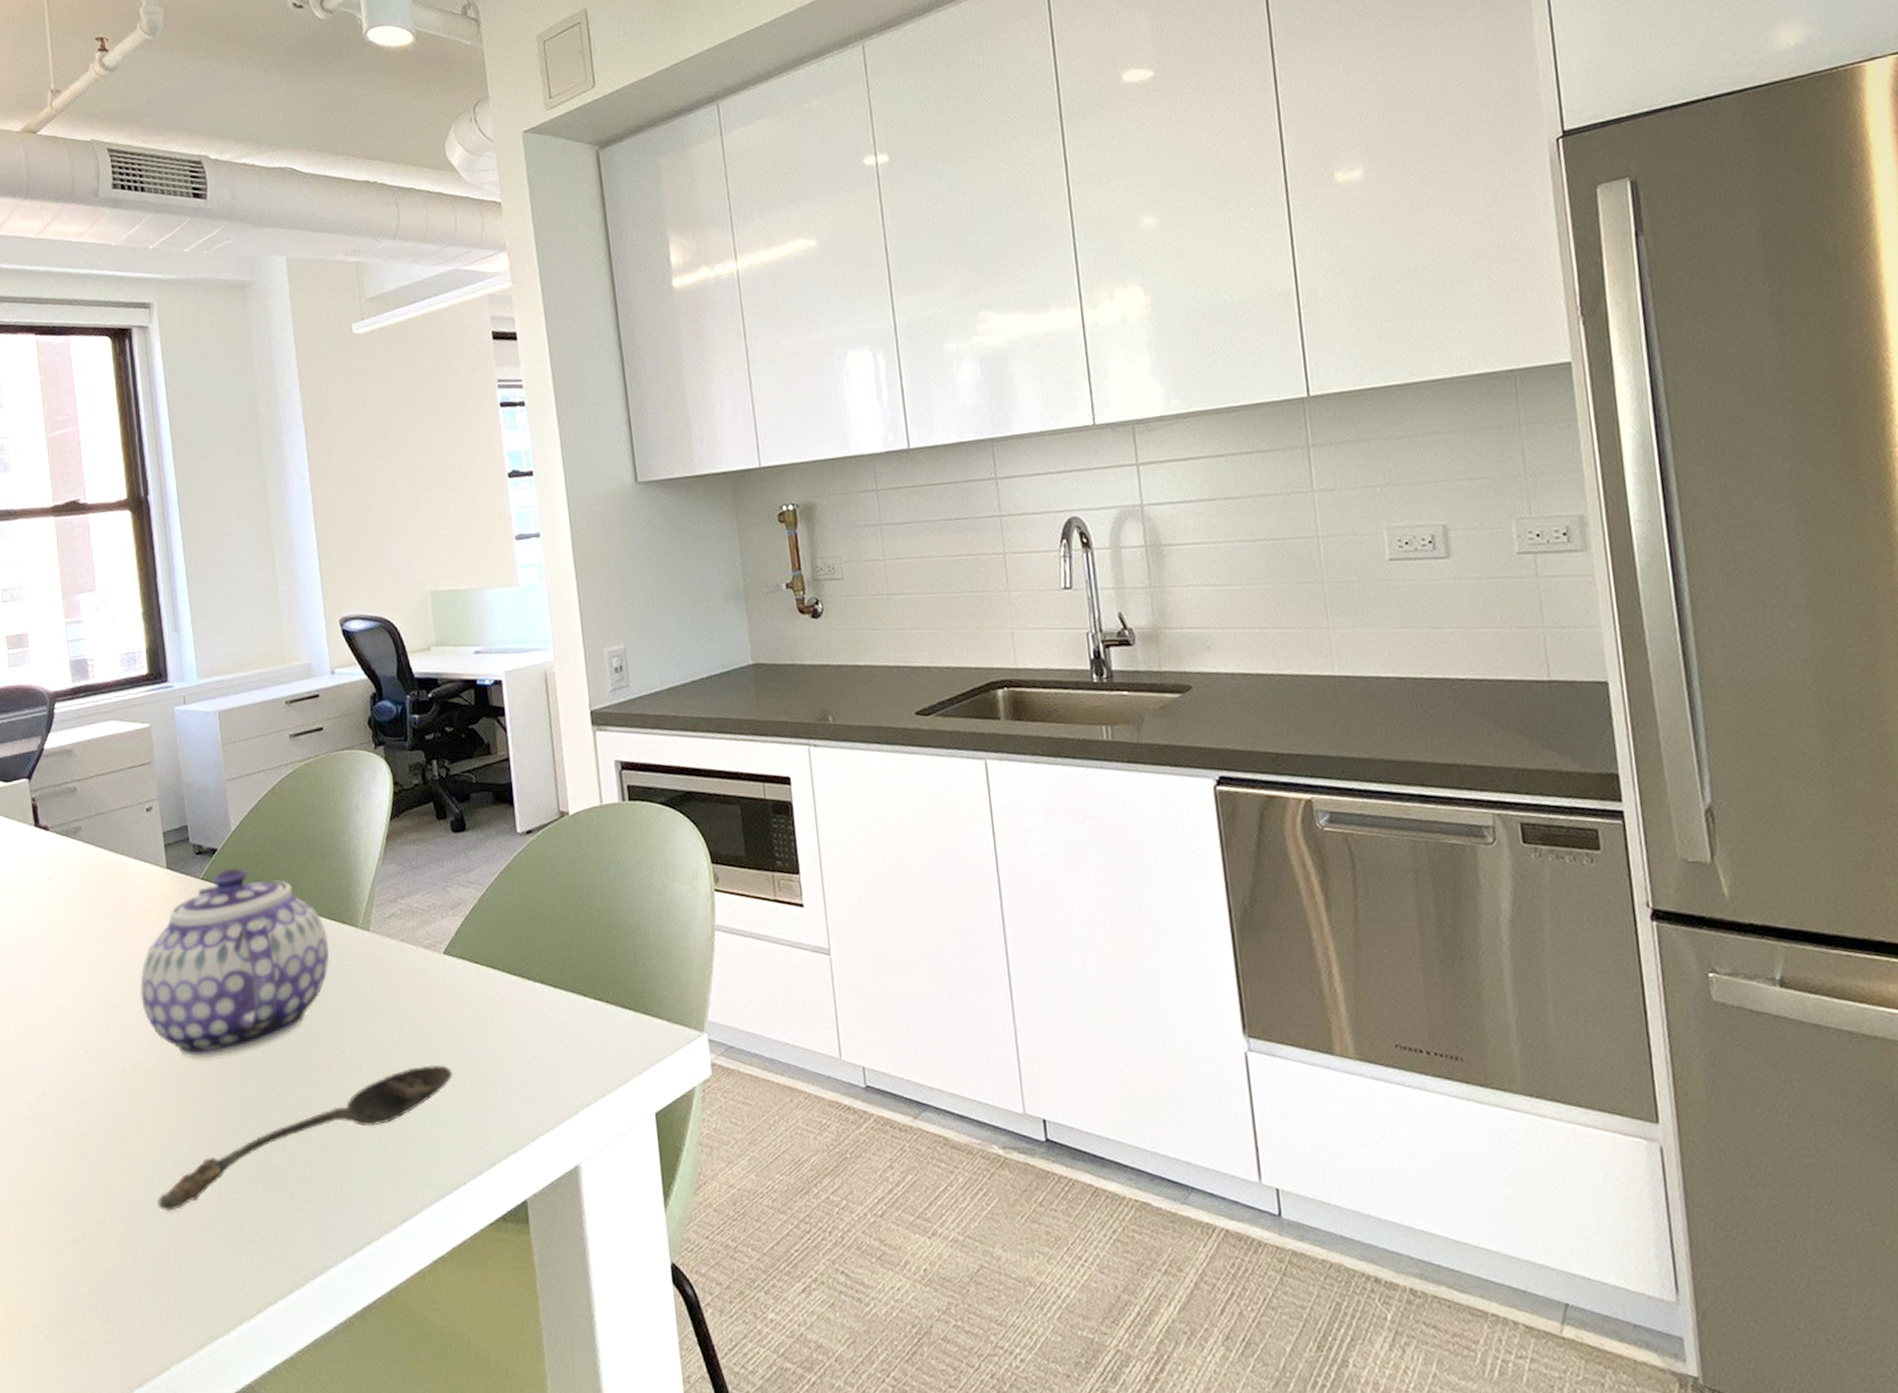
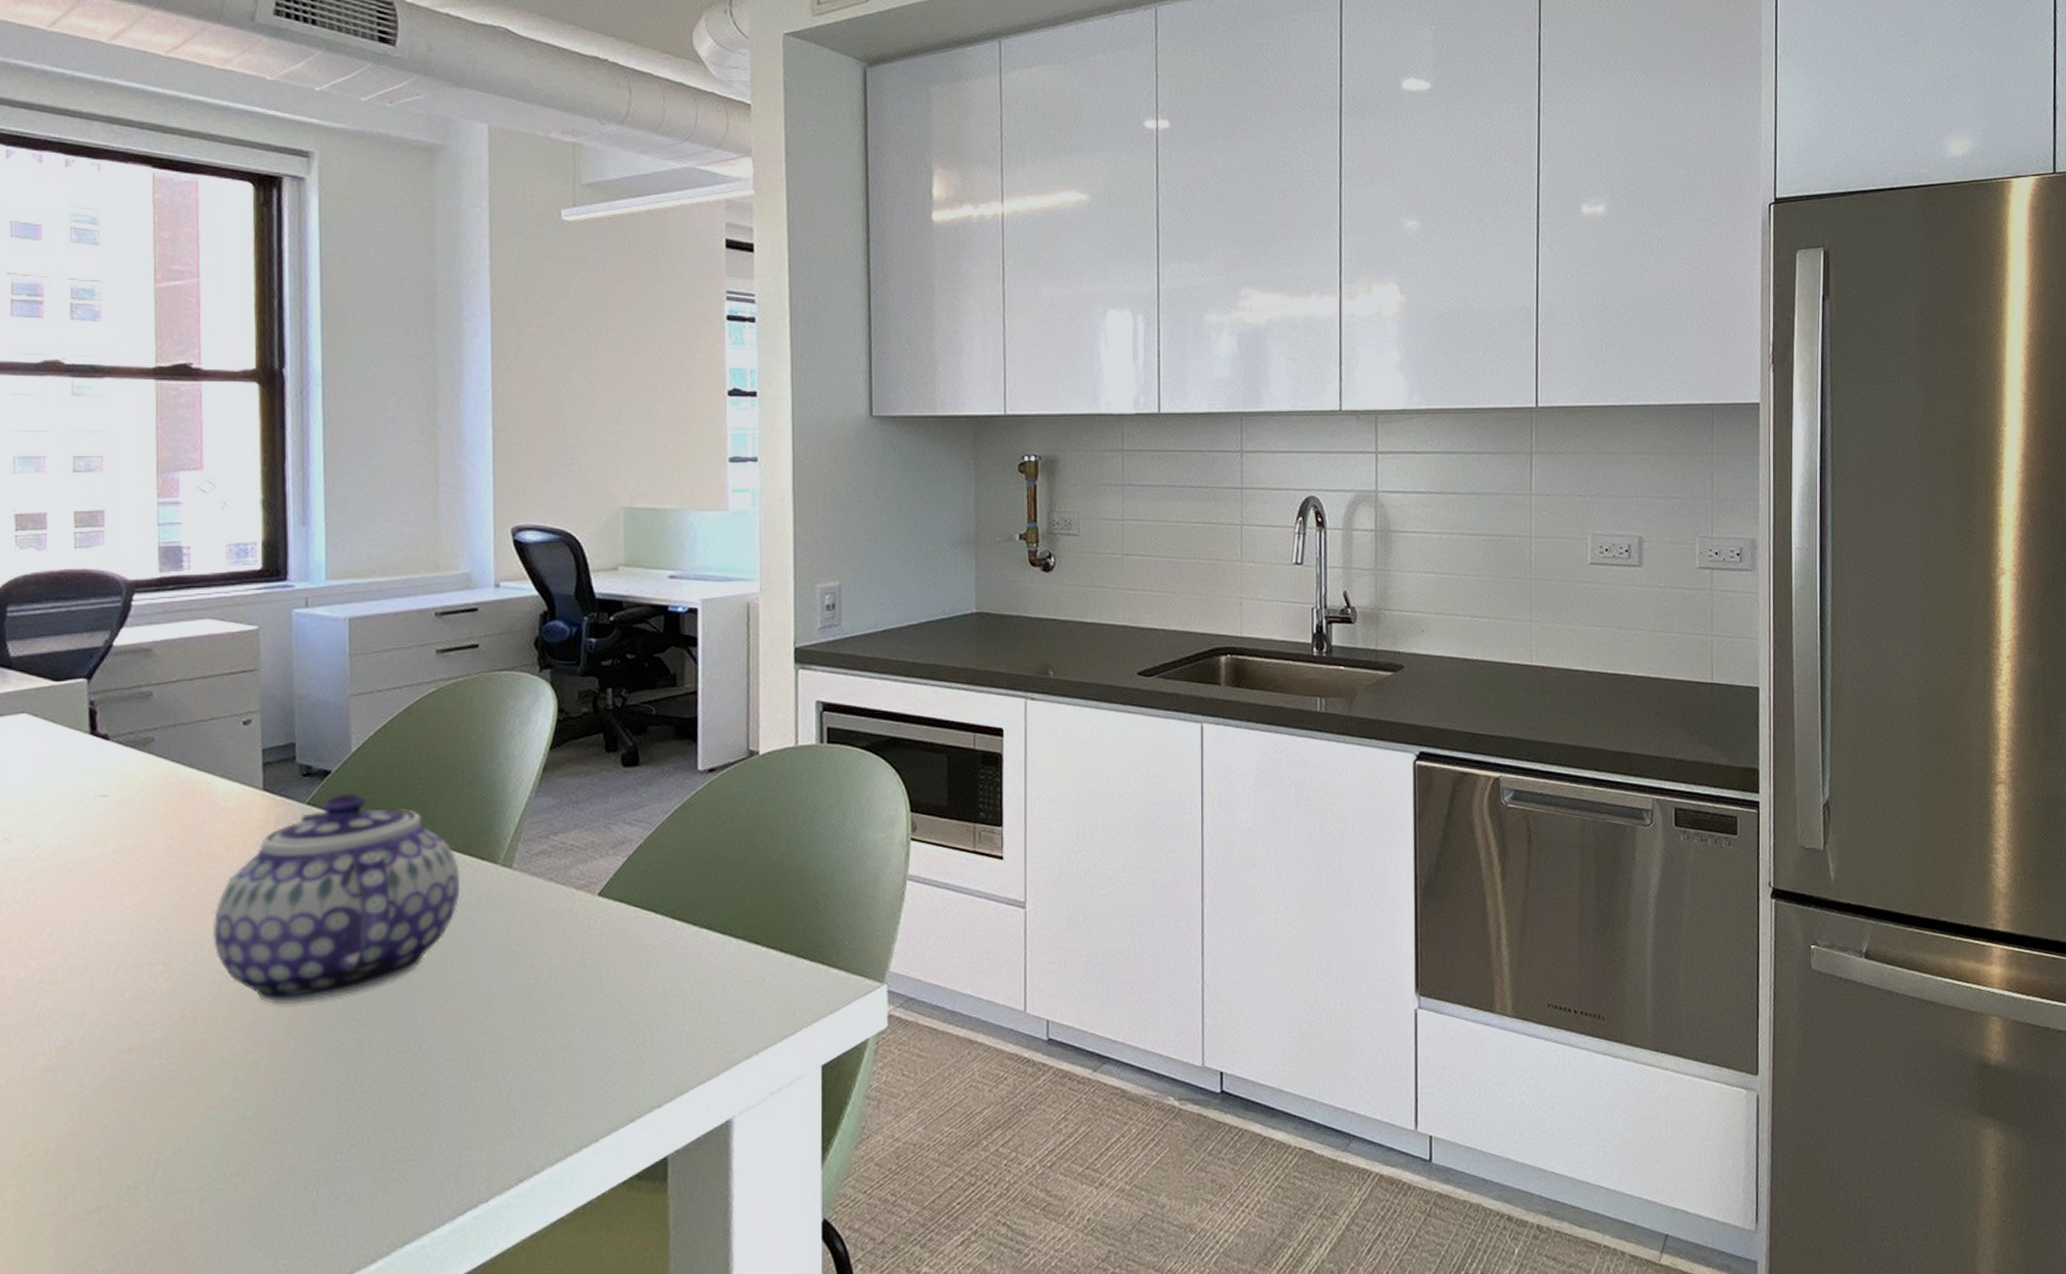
spoon: present [156,1064,452,1211] -> none [209,1013,595,1176]

